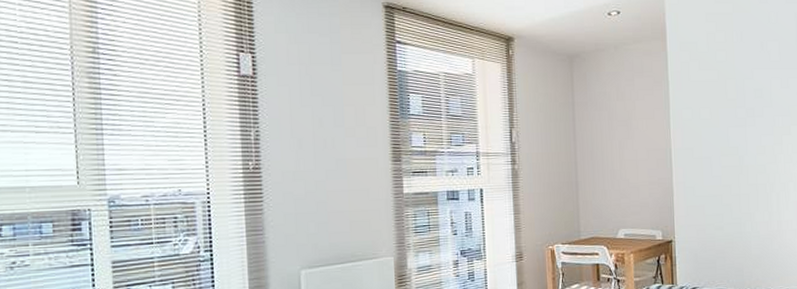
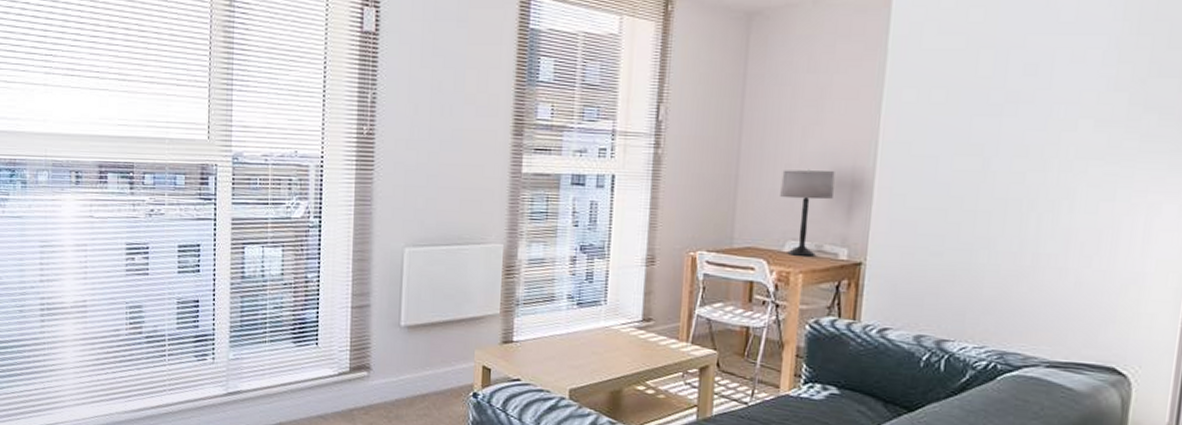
table lamp: none [609,173,646,240] -> present [780,169,835,257]

